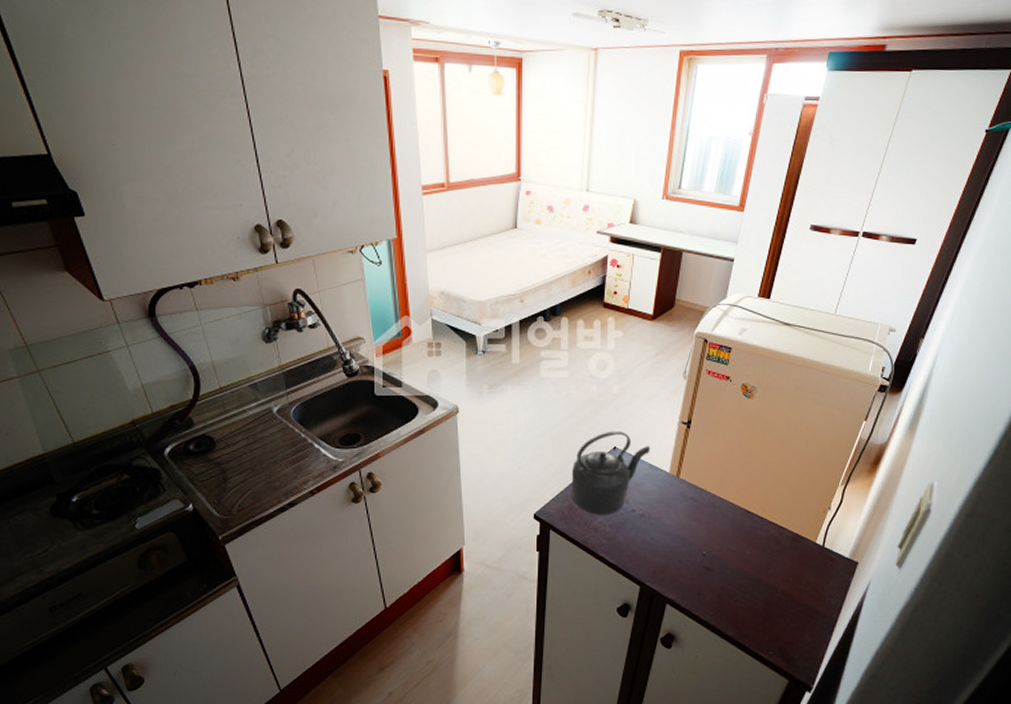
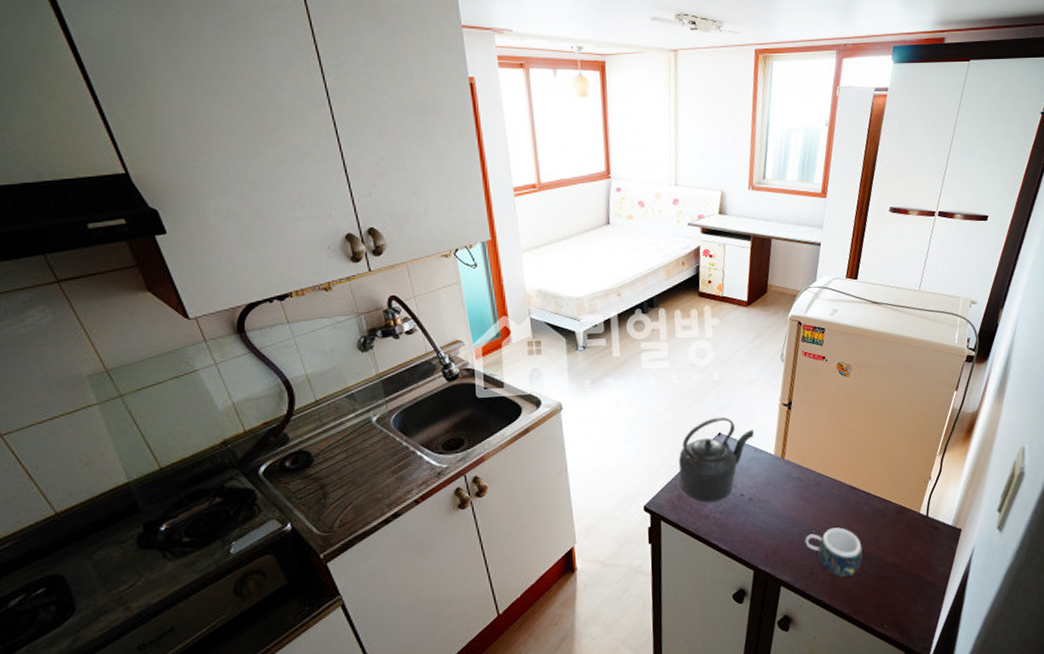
mug: none [694,550,754,601] -> present [805,527,864,577]

